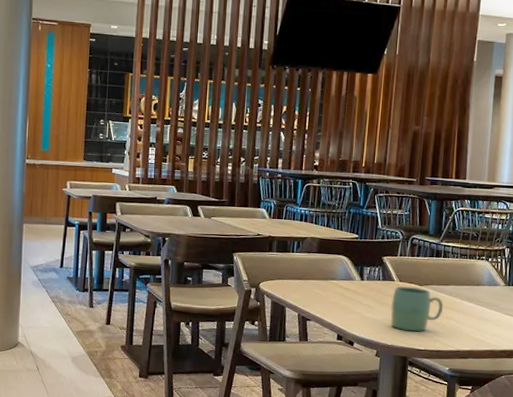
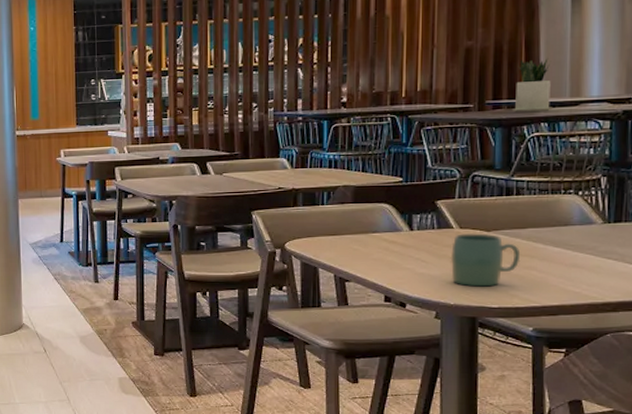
planter: none [445,146,476,191] -> present [512,58,553,113]

